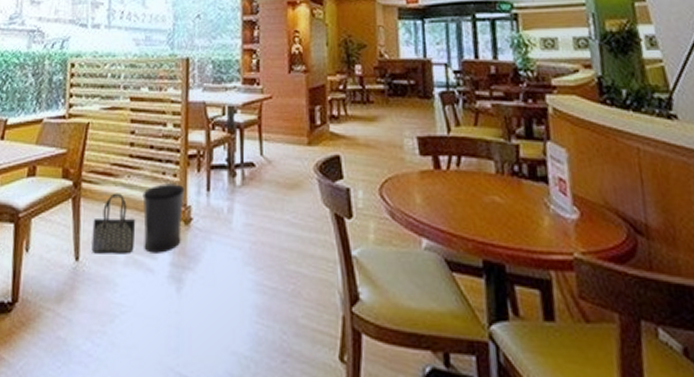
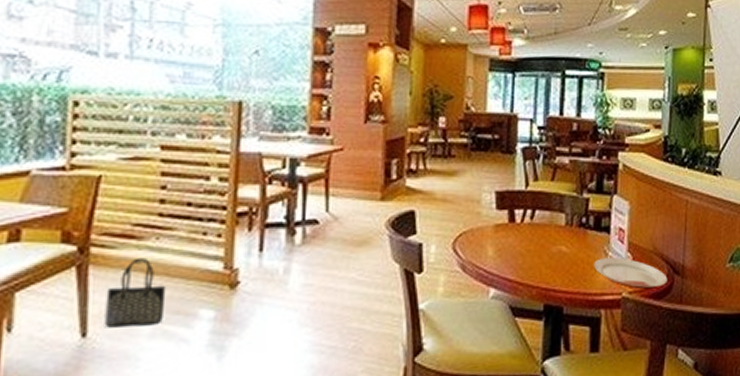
waste bin: present [142,184,185,253] -> none [176,245,232,322]
plate: none [534,212,629,250] -> present [594,257,667,289]

